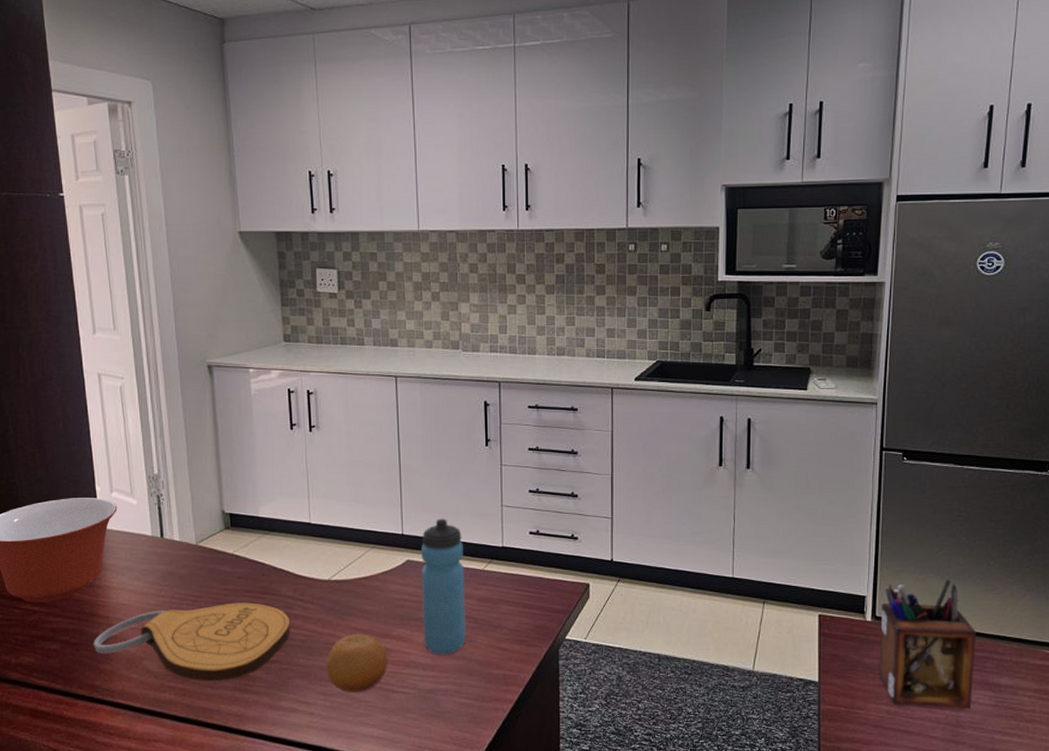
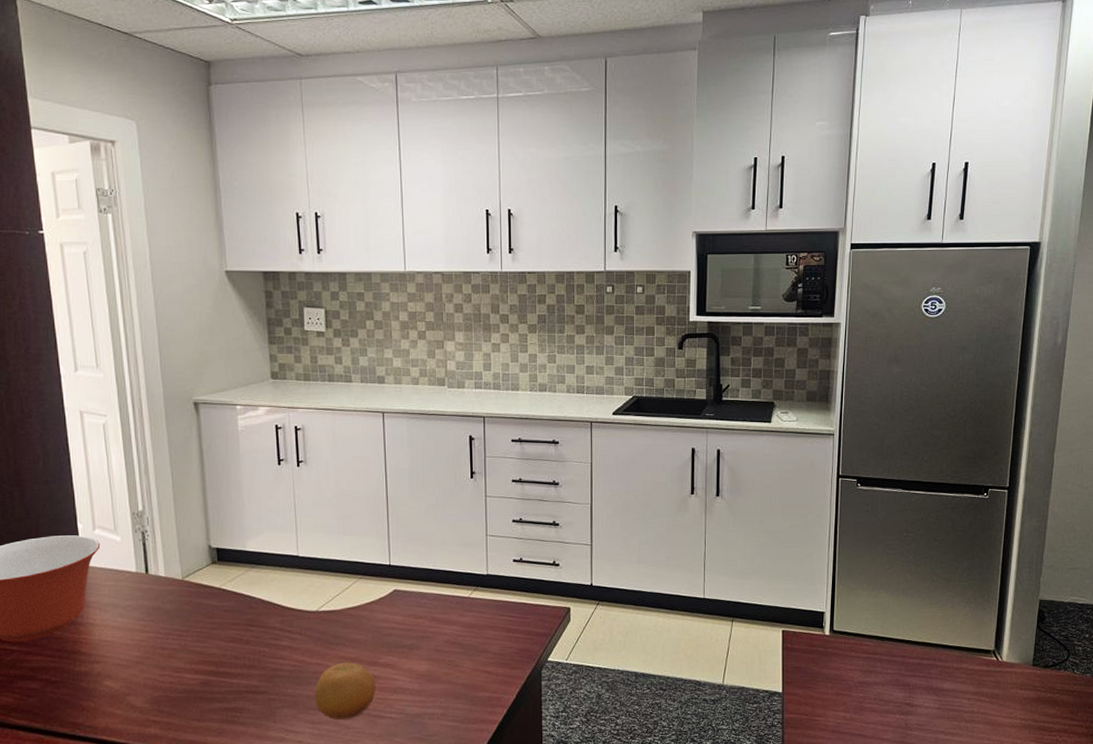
cutting board: present [93,603,290,682] -> none [75,635,278,715]
water bottle: present [421,518,467,655] -> none [408,548,453,680]
desk organizer: present [879,579,977,710] -> none [836,595,923,713]

